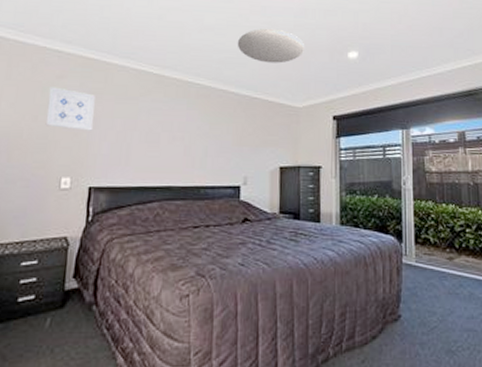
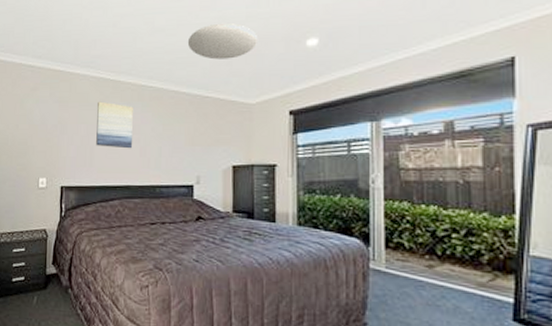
wall art: present [45,87,95,131] -> none [24,98,62,136]
wall art: none [134,95,178,147] -> present [96,101,133,149]

